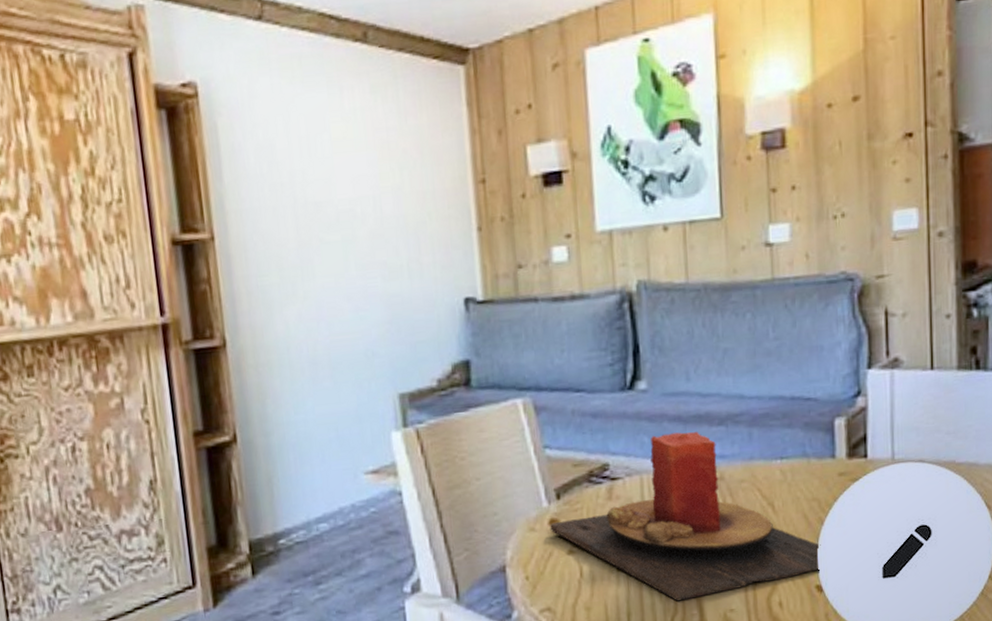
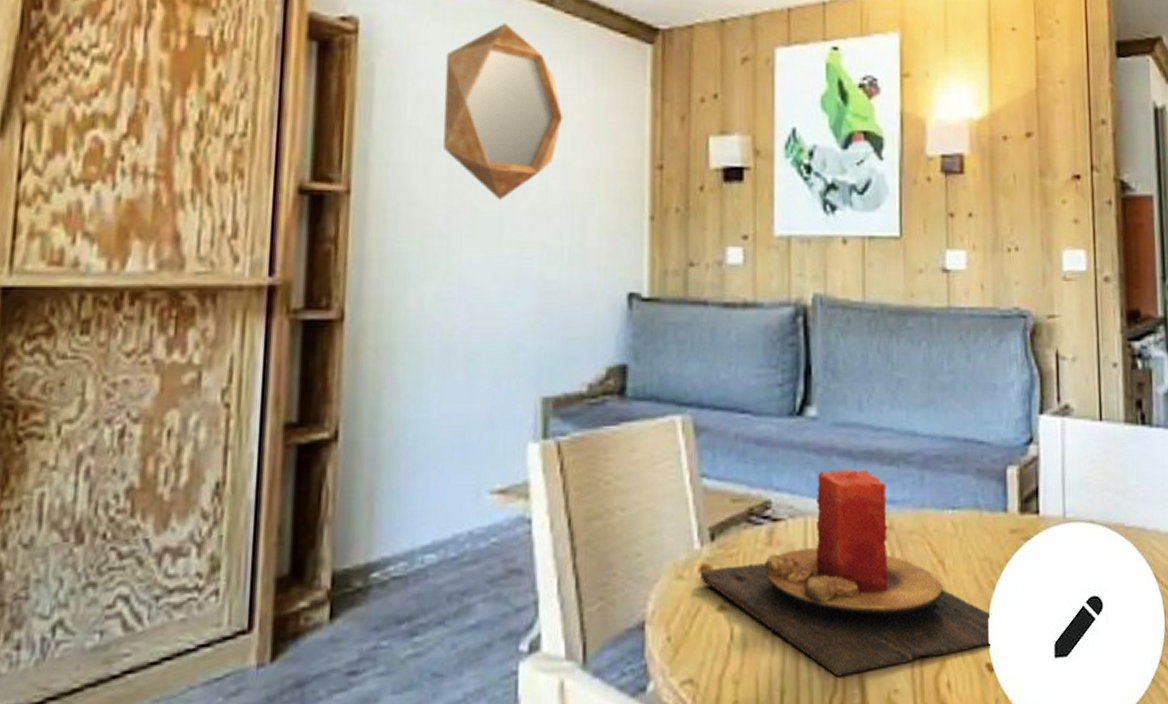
home mirror: none [277,66,389,229] -> present [442,23,563,200]

